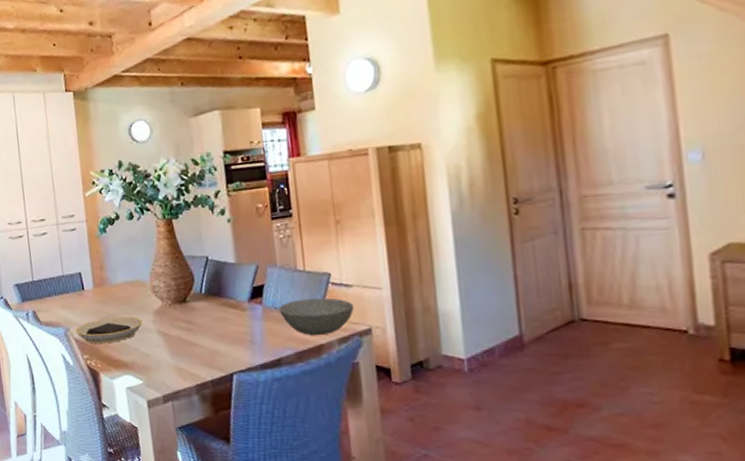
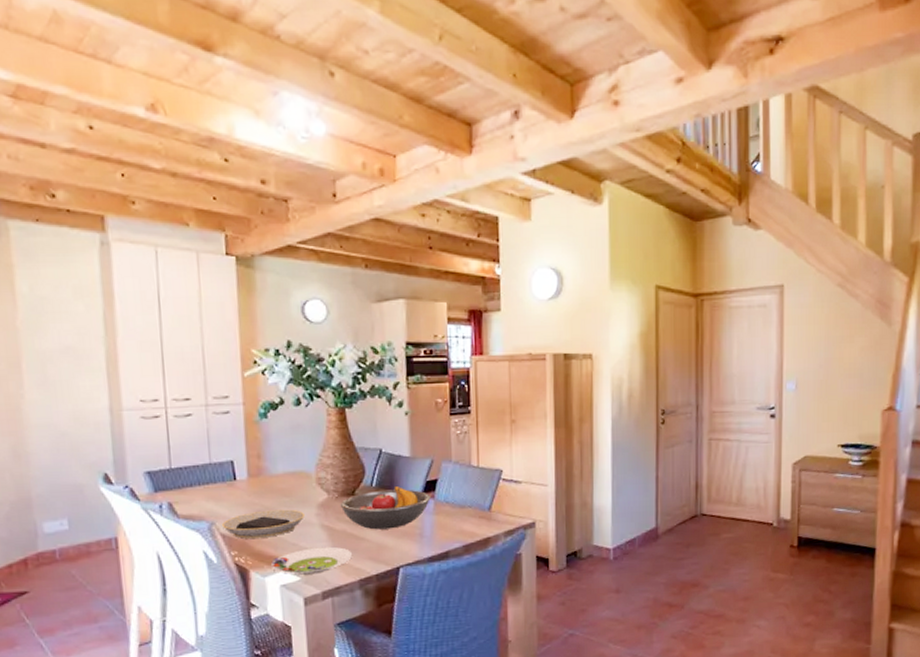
salad plate: none [117,352,188,378] -> present [271,546,353,575]
fruit bowl: none [173,292,259,336] -> present [340,485,431,530]
bowl: present [279,297,355,336] -> none [451,493,522,529]

